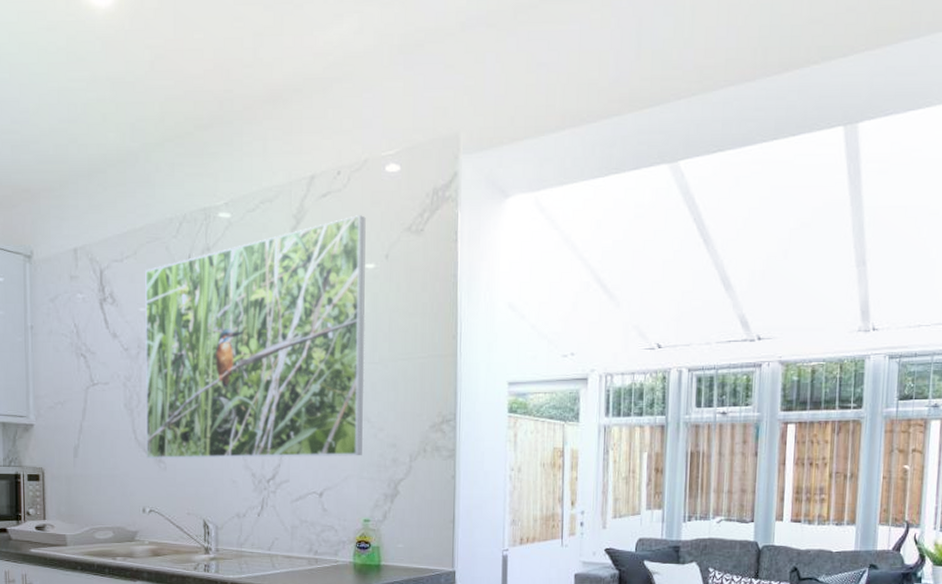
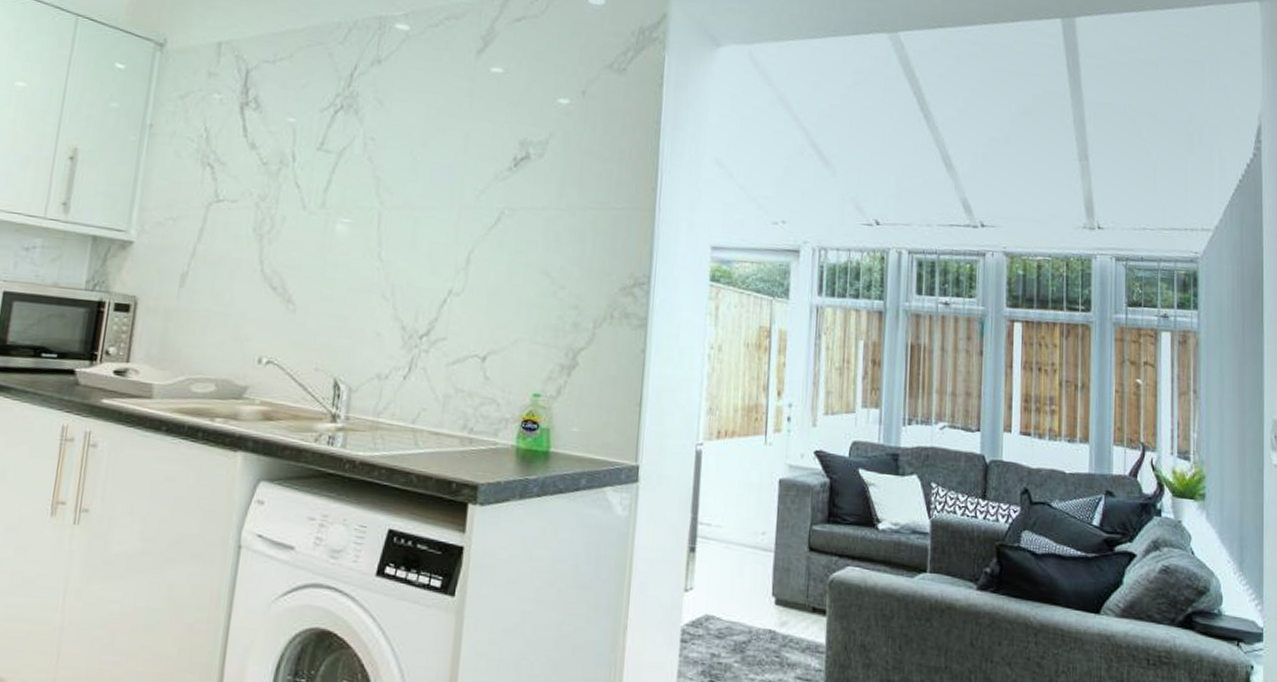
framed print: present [145,215,366,460] -> none [272,45,563,317]

